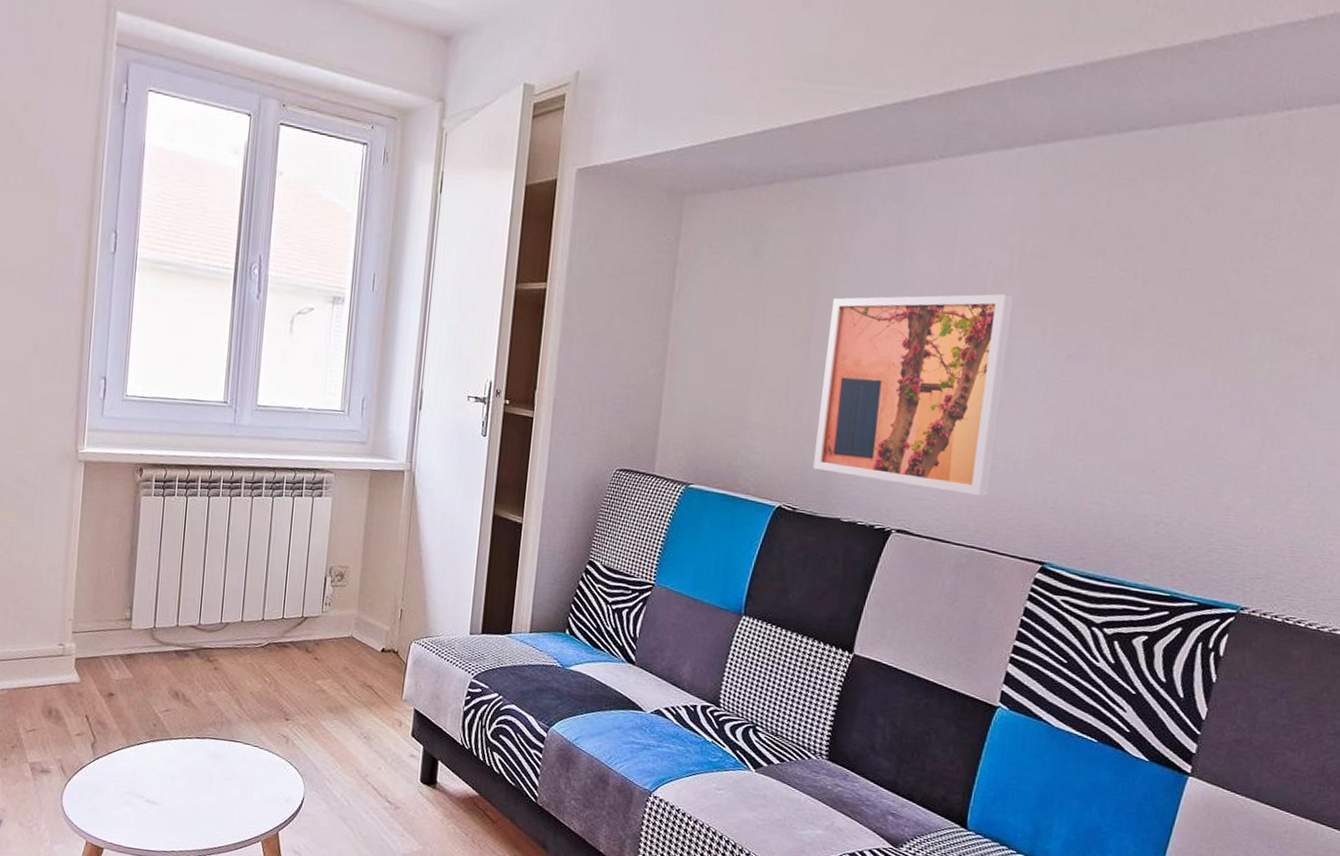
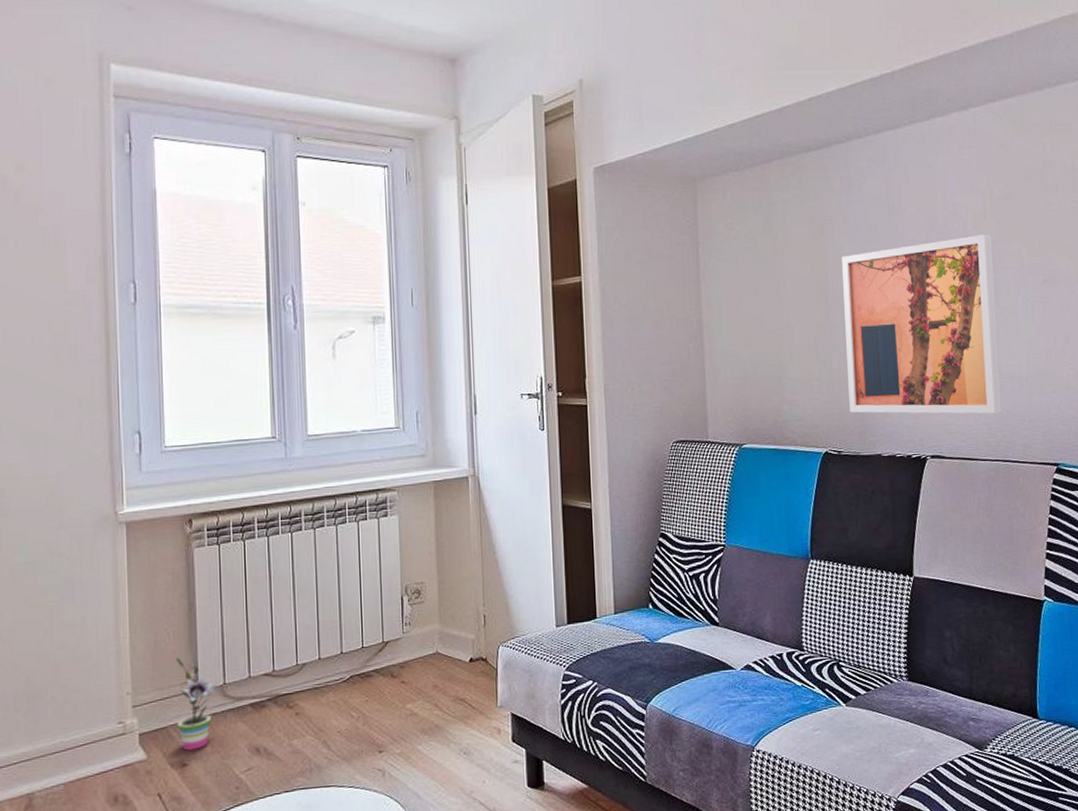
potted plant: none [109,594,149,683] -> present [175,657,219,751]

